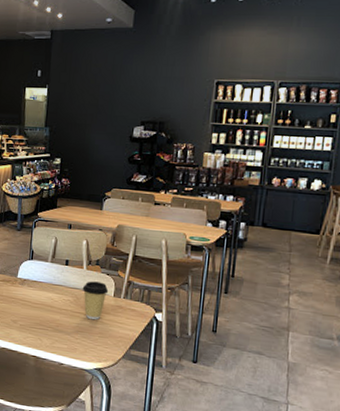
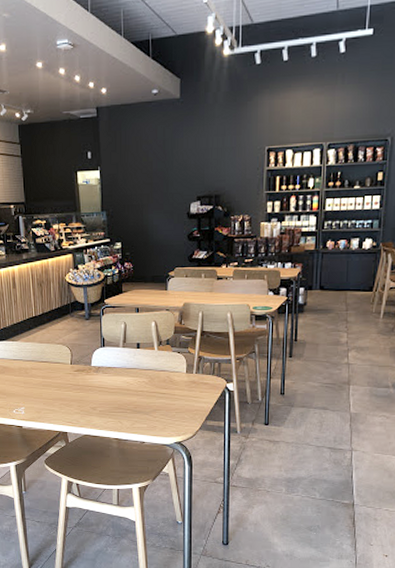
coffee cup: present [82,281,109,320] -> none [155,361,181,398]

